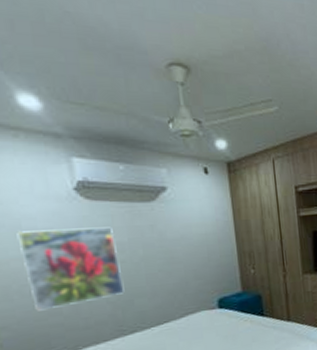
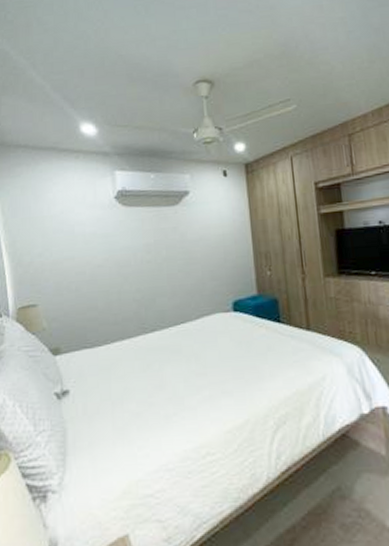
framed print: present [16,227,125,311] -> none [71,230,148,305]

